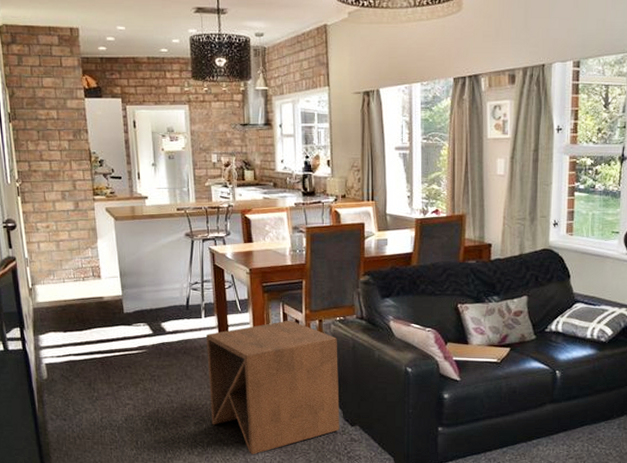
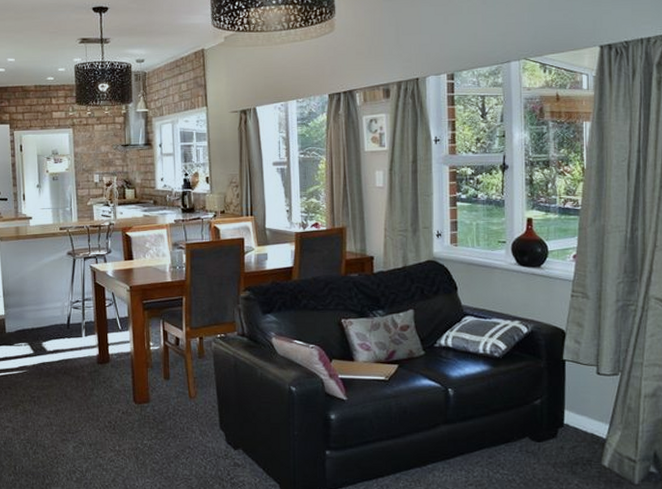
side table: present [206,320,340,455] -> none [87,338,222,481]

